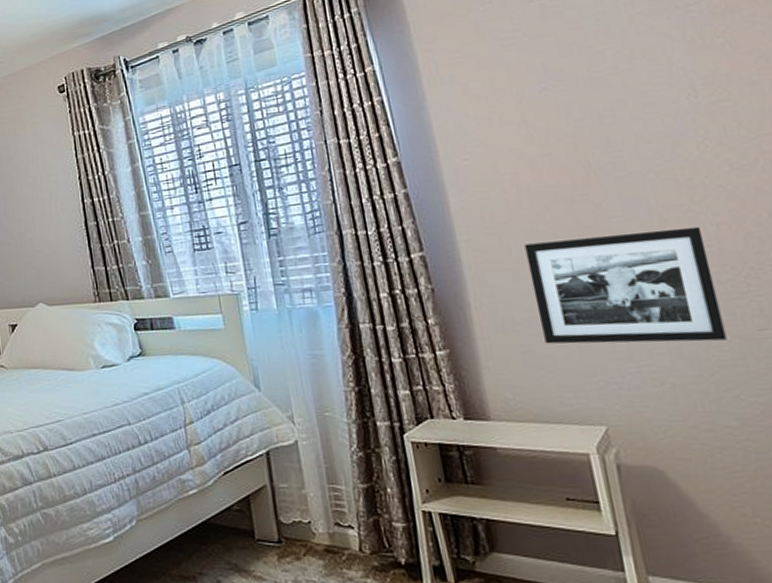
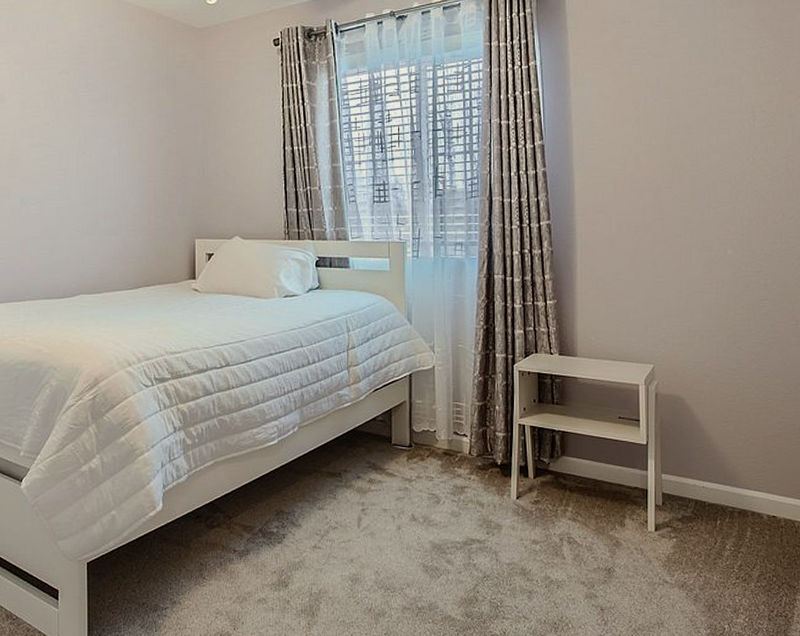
picture frame: present [524,226,727,344] -> none [622,220,741,306]

